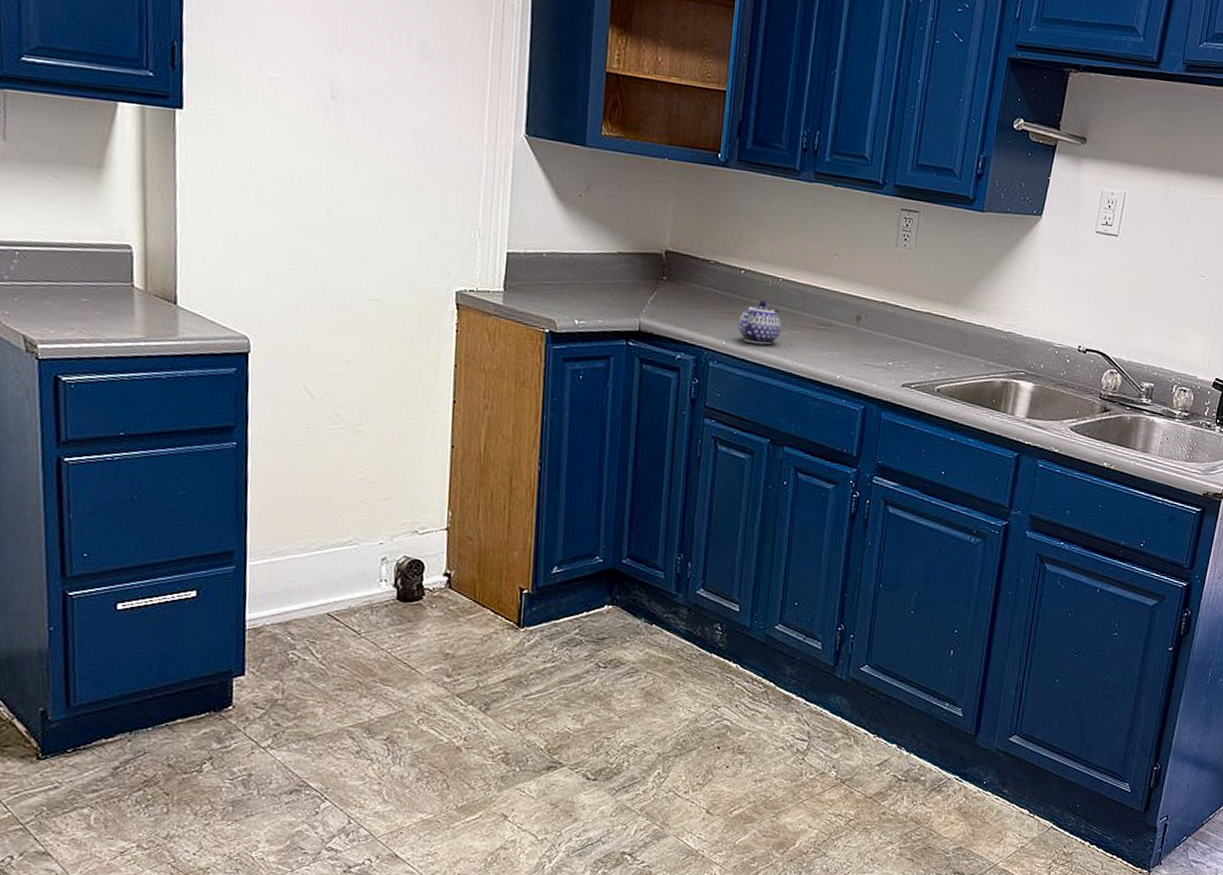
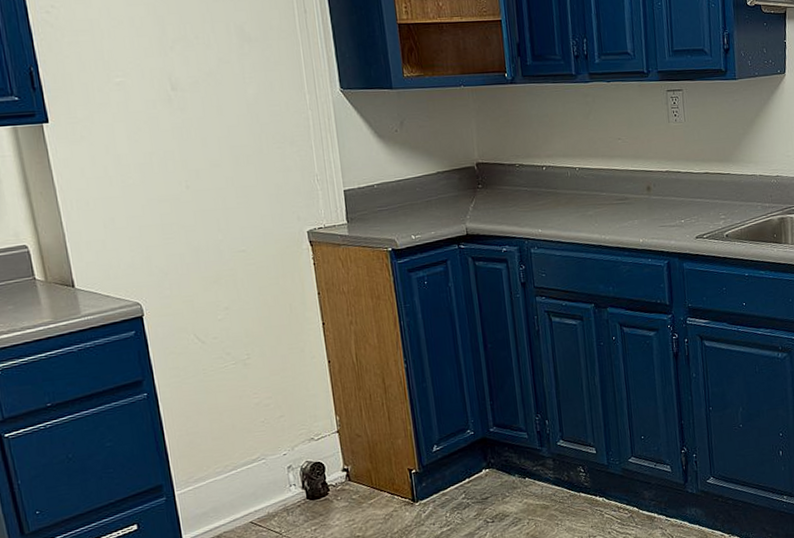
teapot: present [738,301,782,345] -> none [549,189,586,227]

